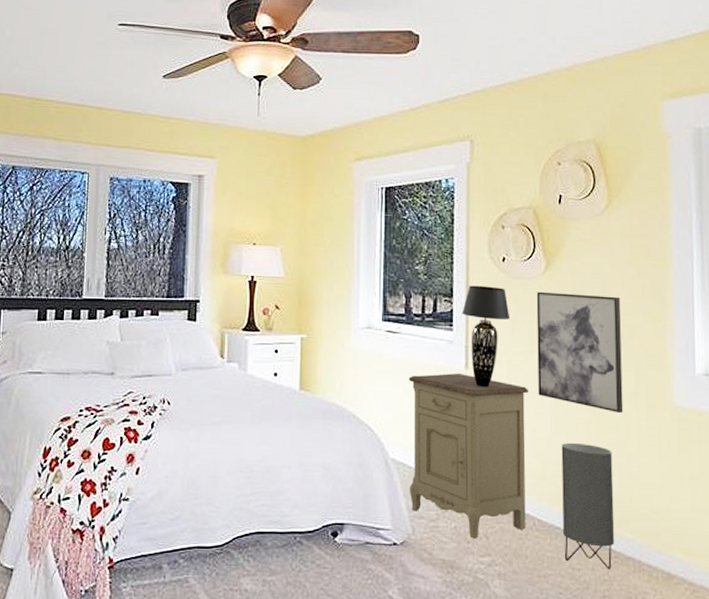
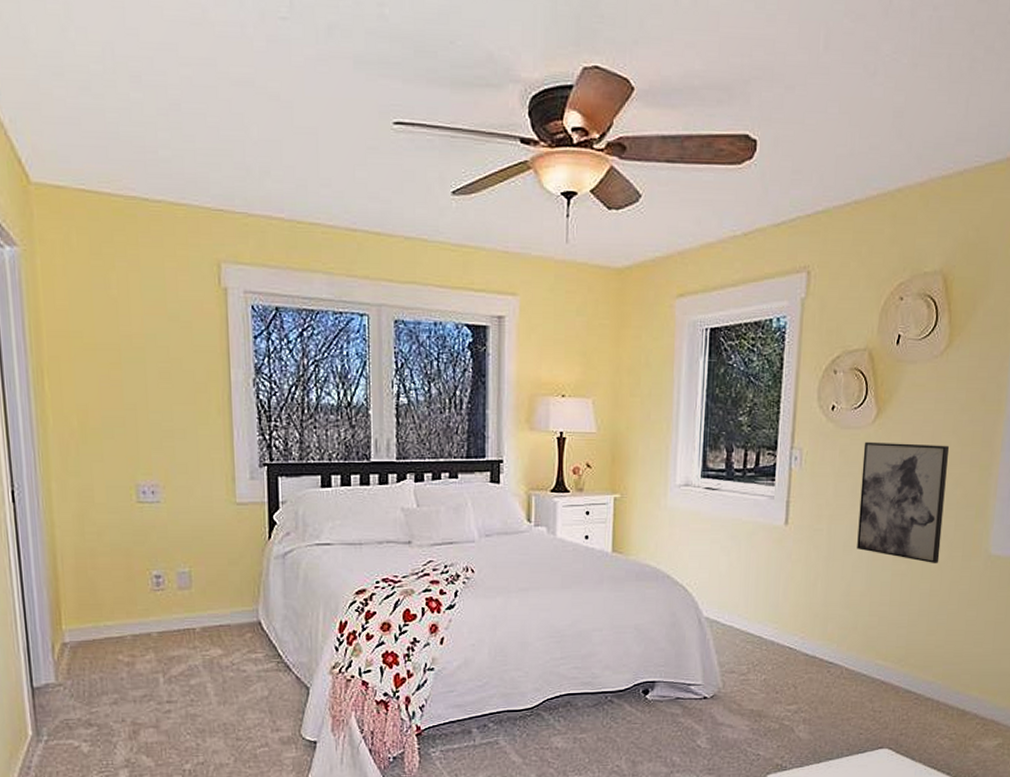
nightstand: present [408,373,528,539] -> none [722,530,847,689]
table lamp: present [462,285,510,388] -> none [785,437,835,543]
speaker: present [561,442,615,570] -> none [868,594,924,711]

